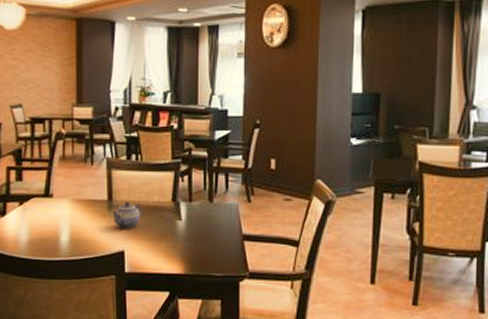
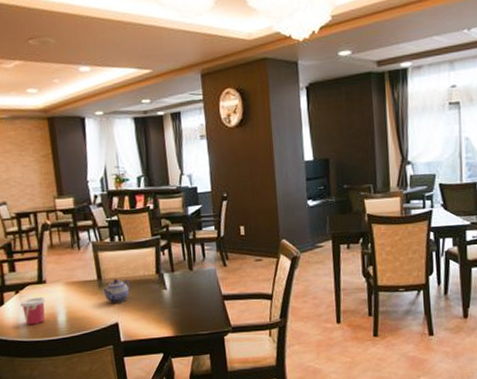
cup: none [23,211,50,242] -> present [20,296,46,325]

